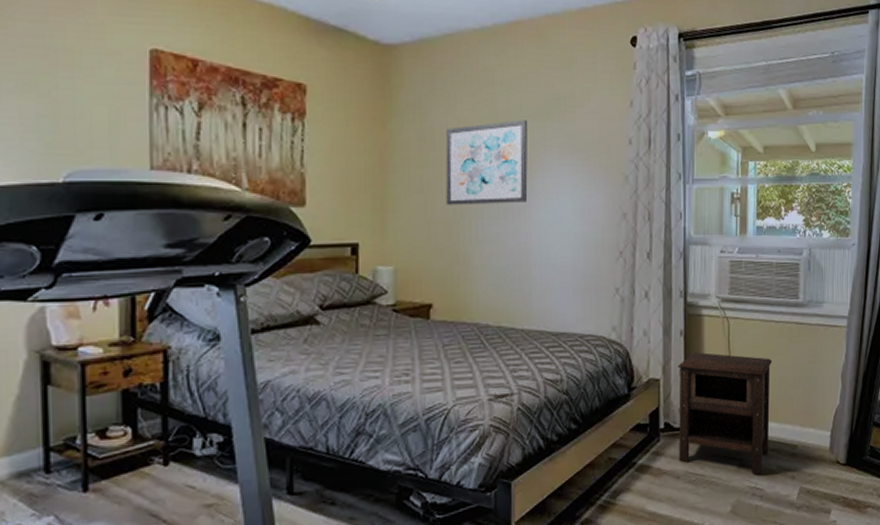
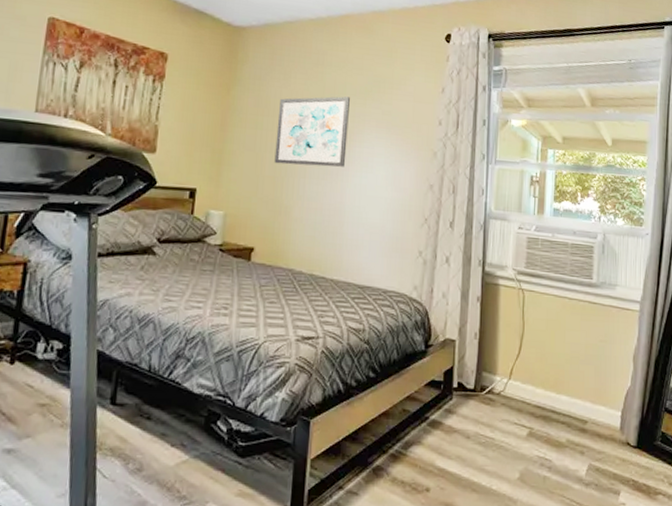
nightstand: present [678,352,772,475] -> none [470,318,564,445]

